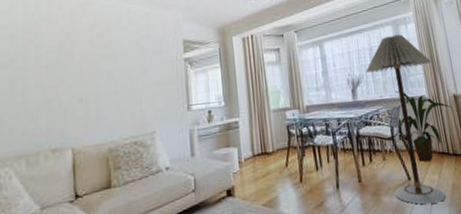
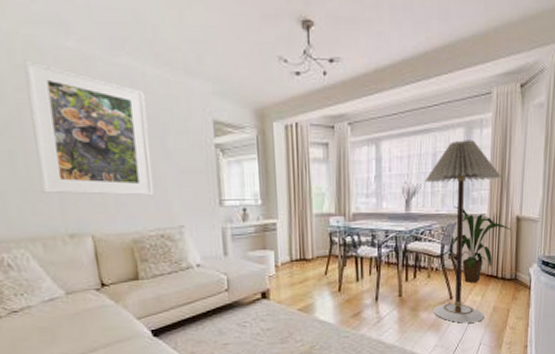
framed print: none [32,9,131,114] -> present [23,60,155,196]

